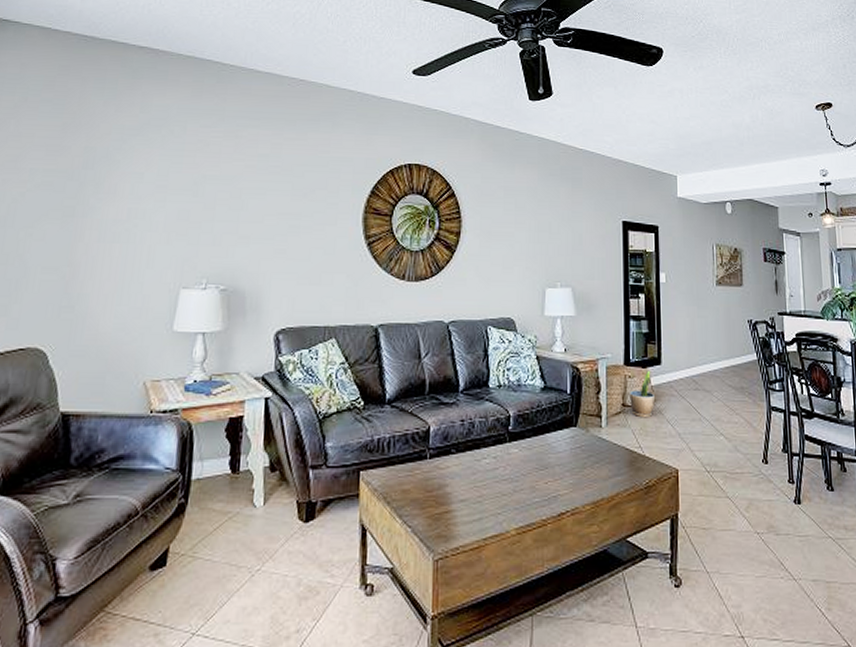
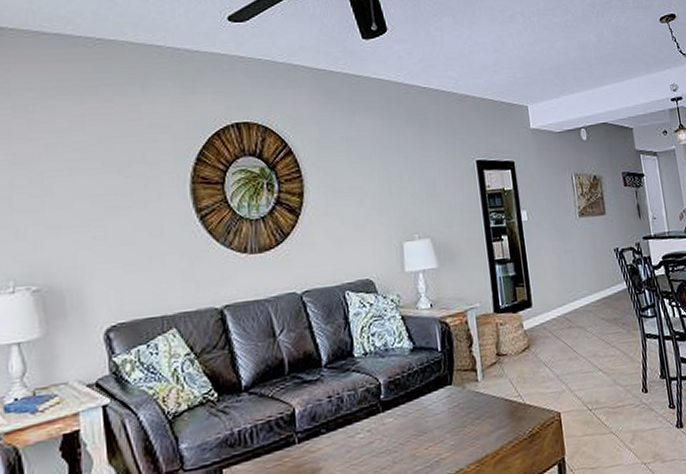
potted plant: present [629,370,654,418] -> none [503,314,530,366]

